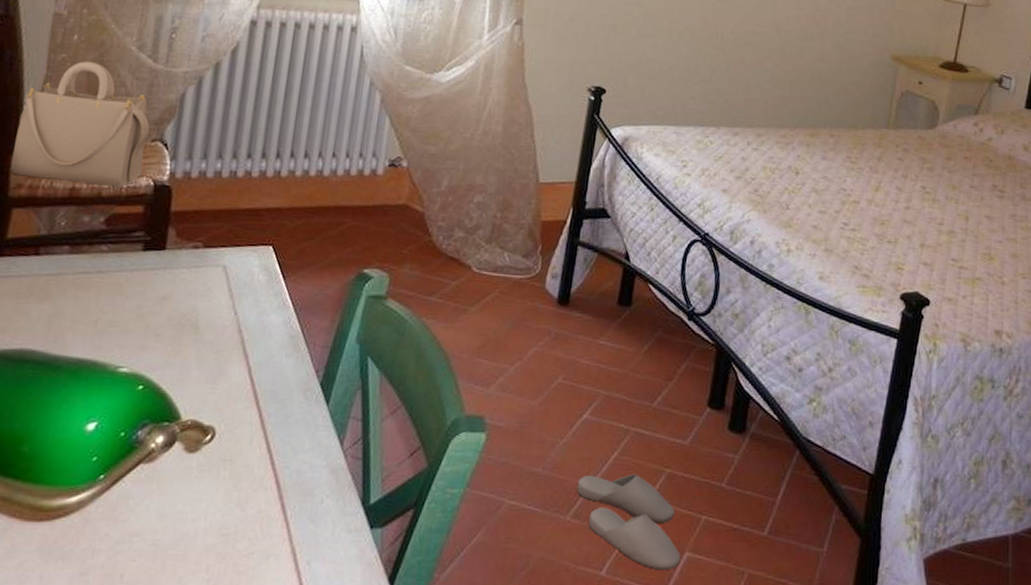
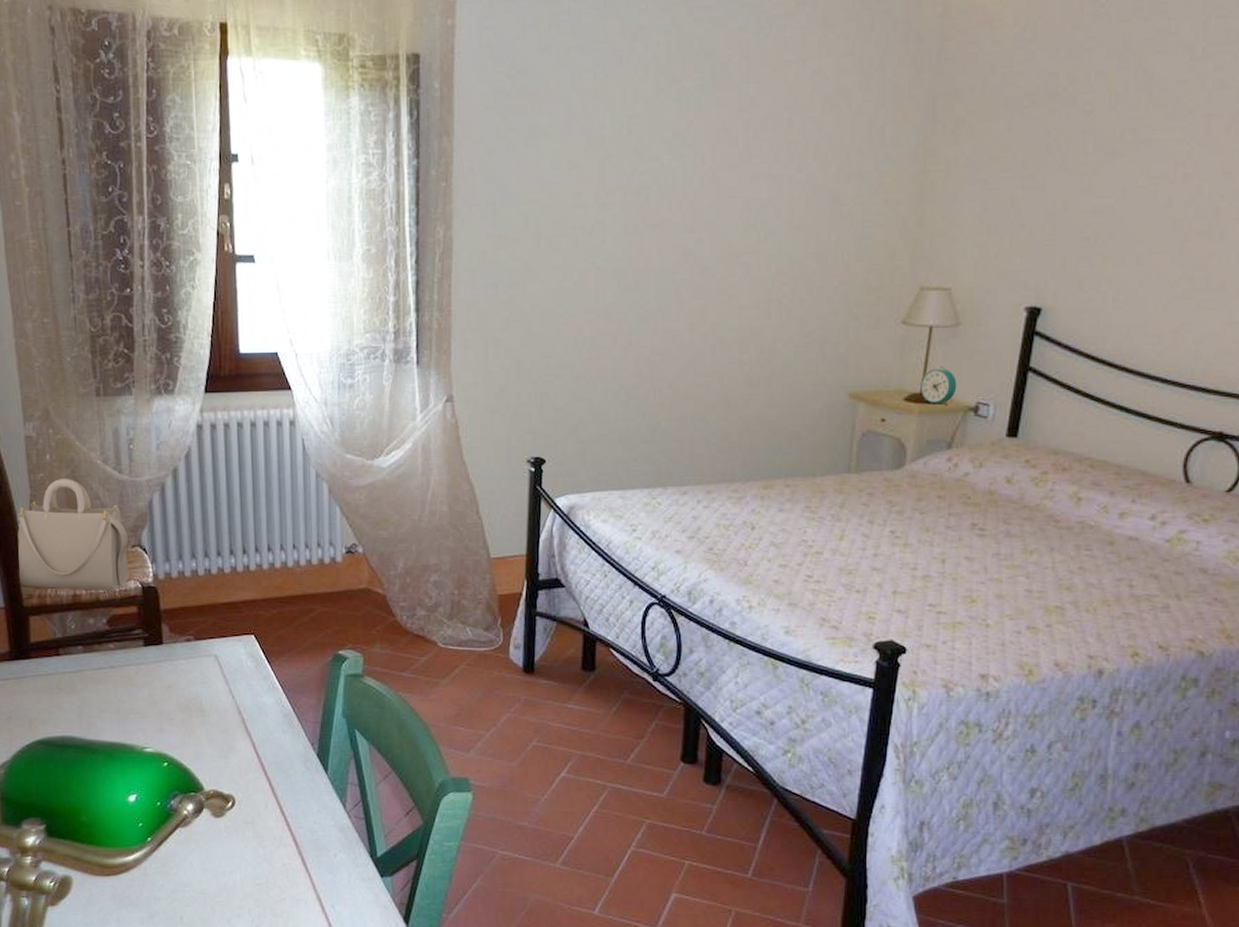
slippers: present [576,473,681,571] -> none [562,824,668,910]
alarm clock: none [954,40,985,76] -> present [920,367,957,406]

